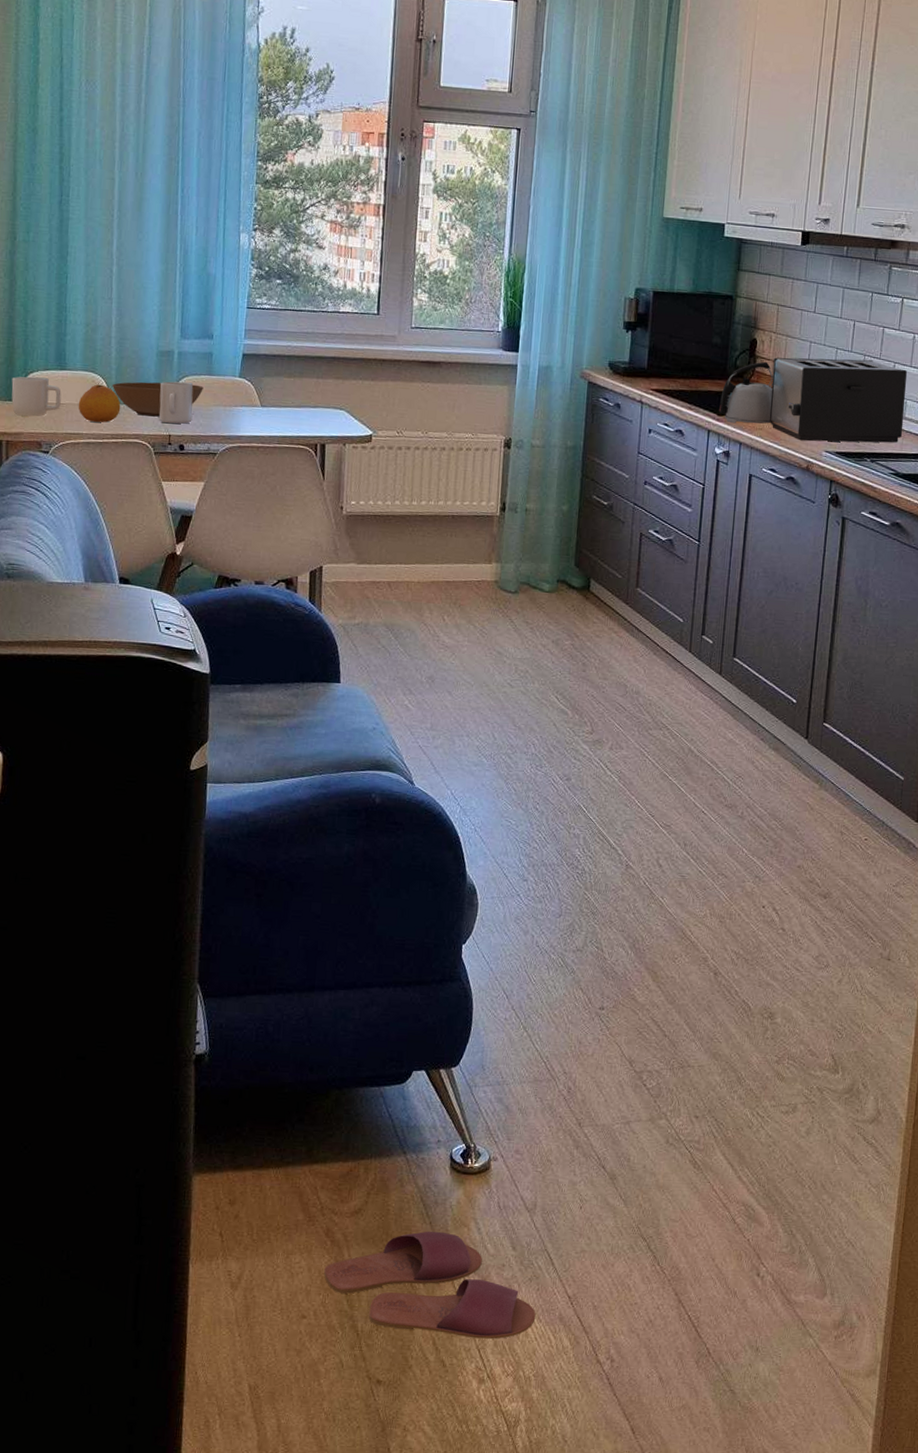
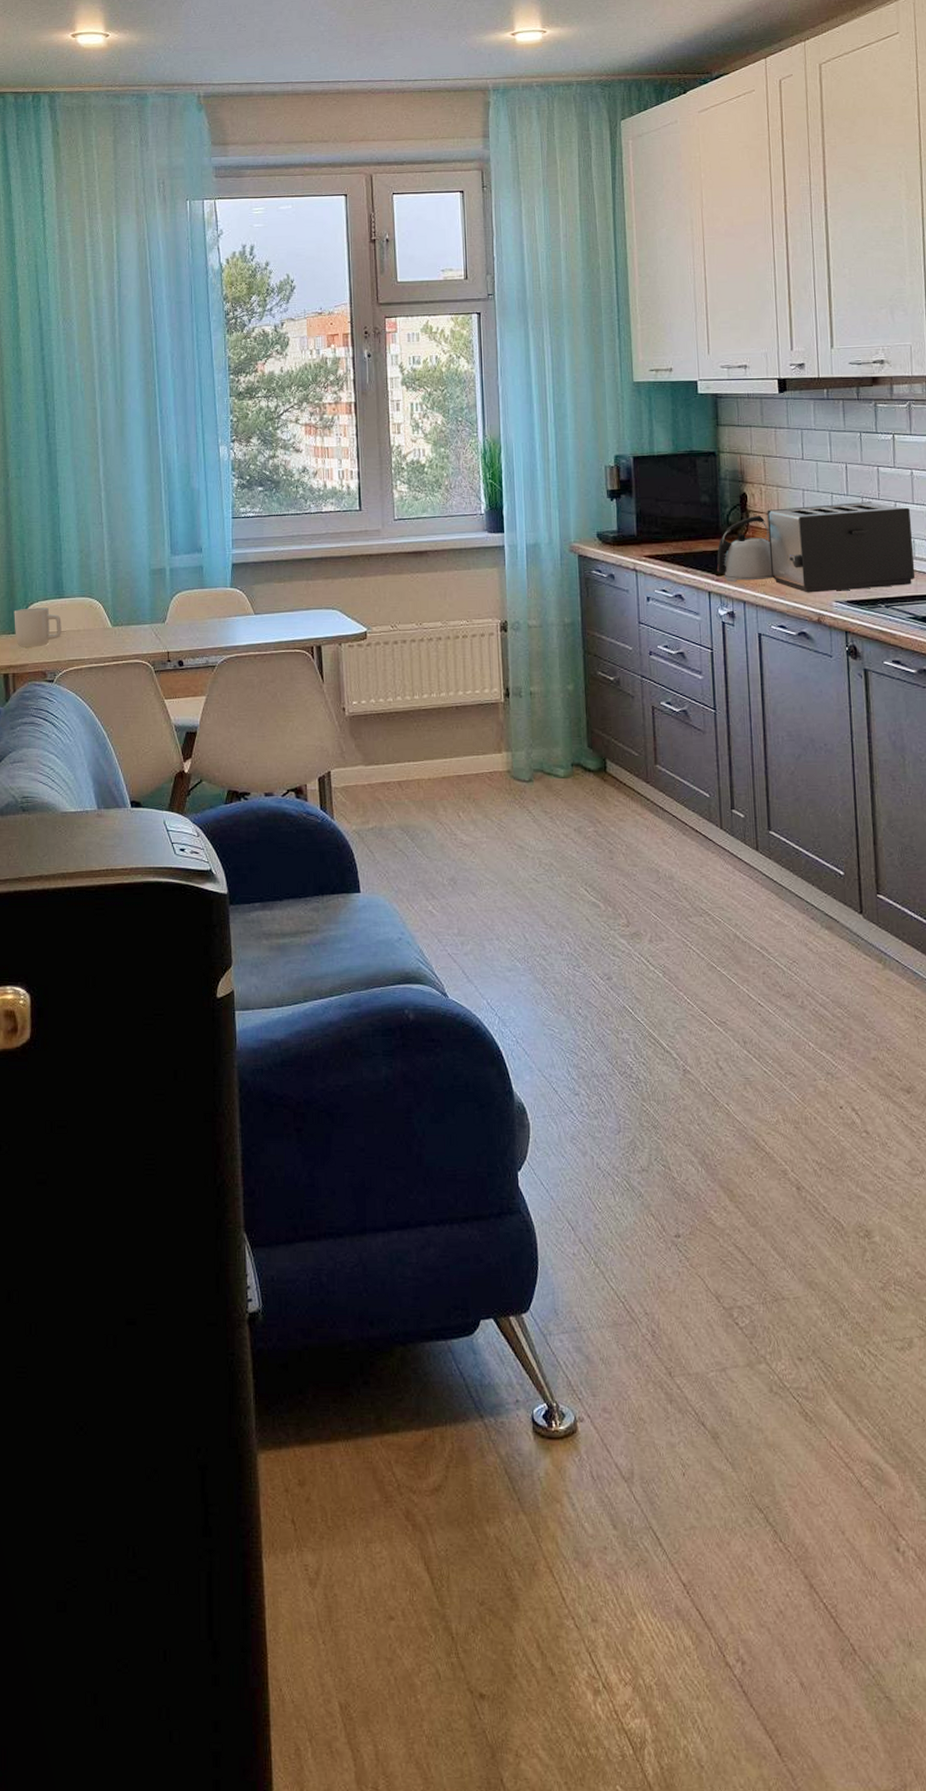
fruit: present [78,384,121,423] -> none [78,608,119,646]
bowl: present [111,381,203,417] -> none [108,599,197,635]
cup: present [159,381,194,424] -> none [154,598,189,641]
slippers: present [324,1231,535,1339] -> none [408,1509,648,1640]

